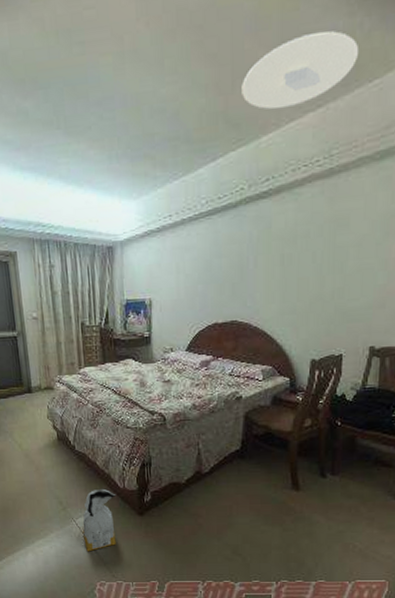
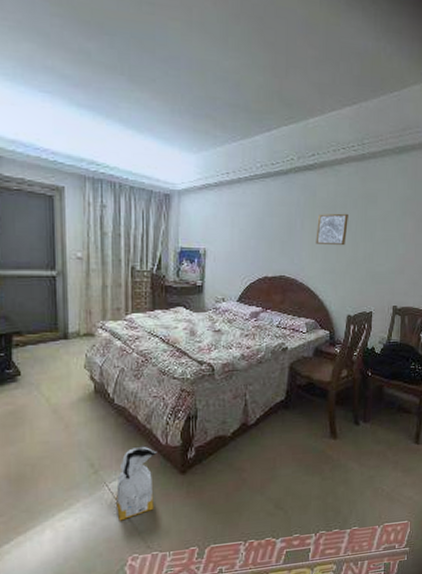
ceiling light: present [241,31,360,110] -> none [294,46,384,99]
wall art: none [272,243,312,283] -> present [316,213,348,246]

